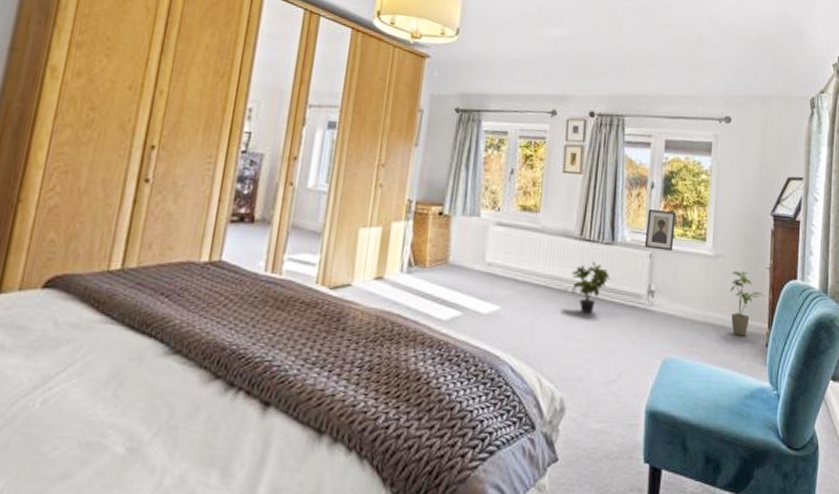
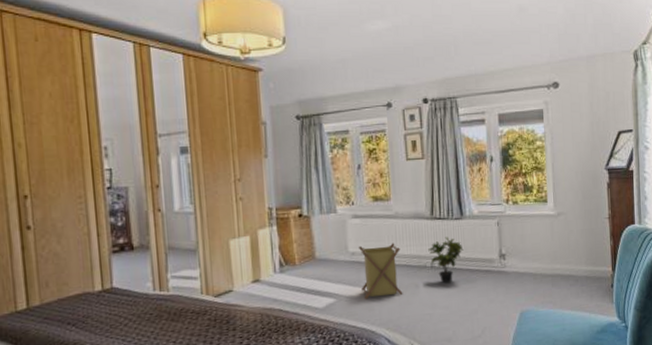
laundry basket: none [492,256,542,320] -> present [359,243,403,300]
picture frame: present [644,209,676,251] -> none [490,180,518,217]
house plant: present [729,270,765,336] -> none [573,224,607,282]

